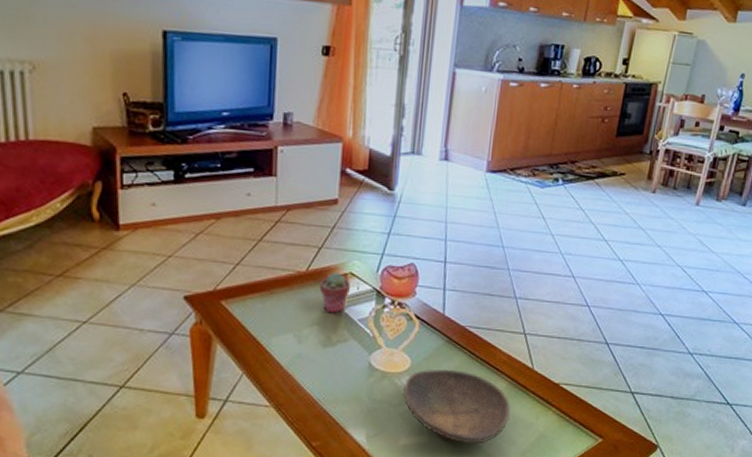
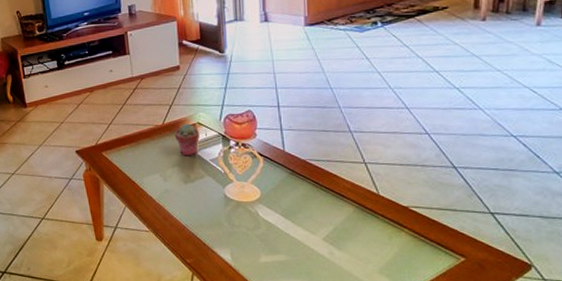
decorative bowl: present [402,369,511,444] -> none [256,197,361,262]

